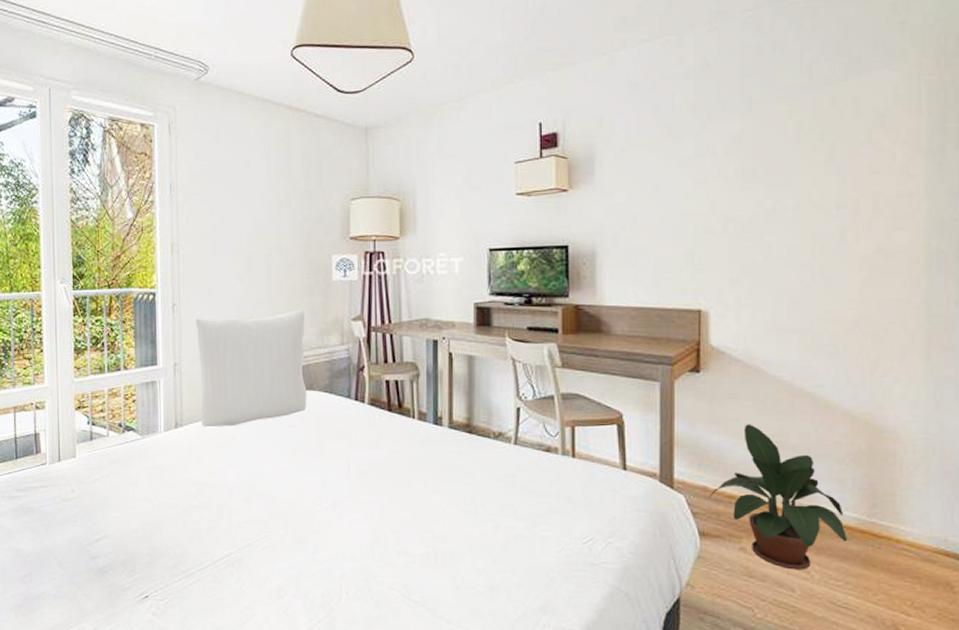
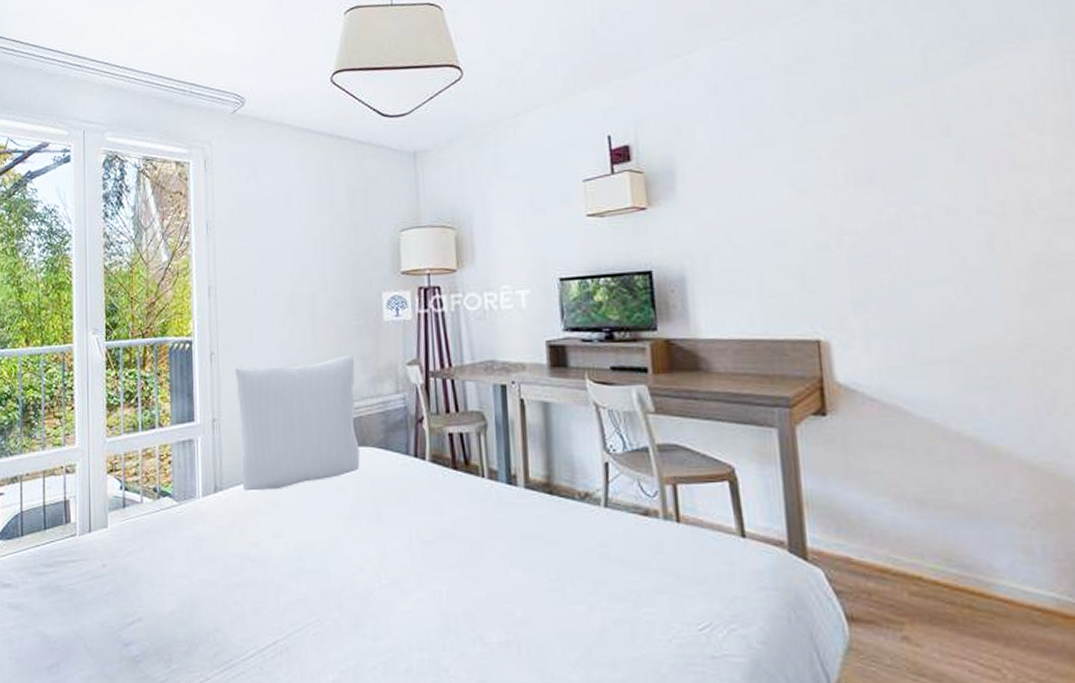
potted plant: present [709,424,847,570] -> none [854,478,1046,667]

